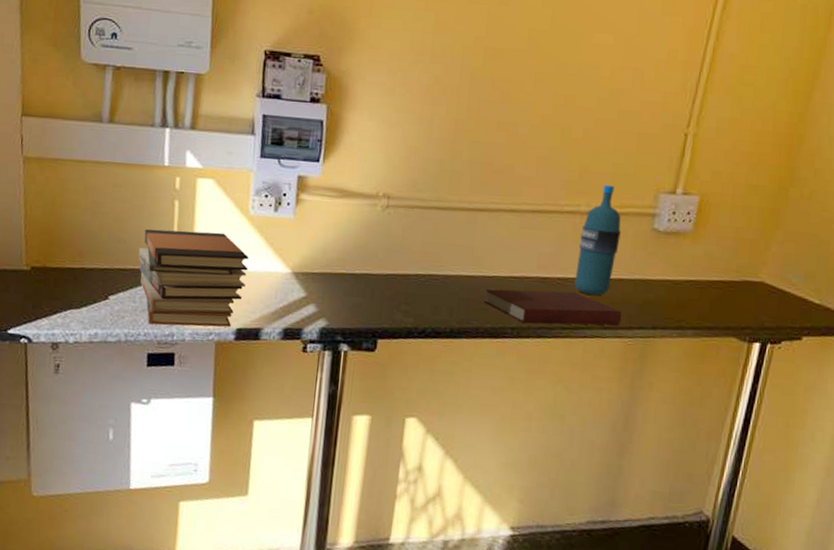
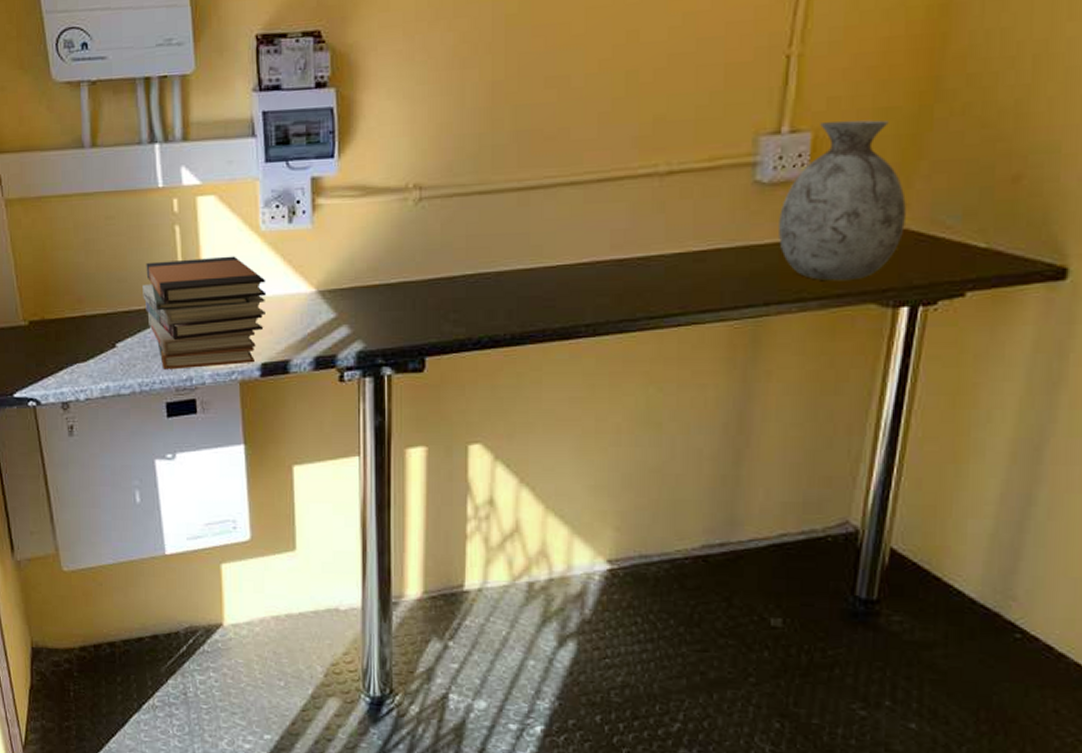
notebook: present [484,289,621,326] -> none [549,273,722,318]
water bottle: present [574,184,621,296] -> none [659,134,713,274]
vase: none [667,190,764,318] -> present [779,120,906,282]

